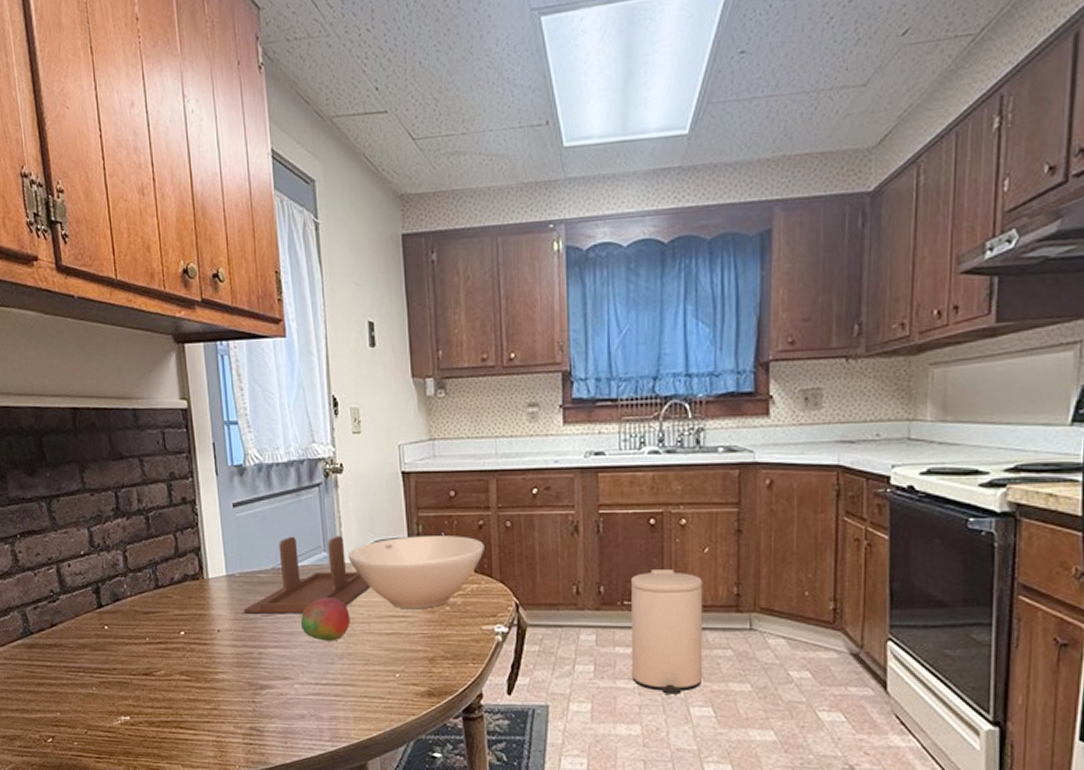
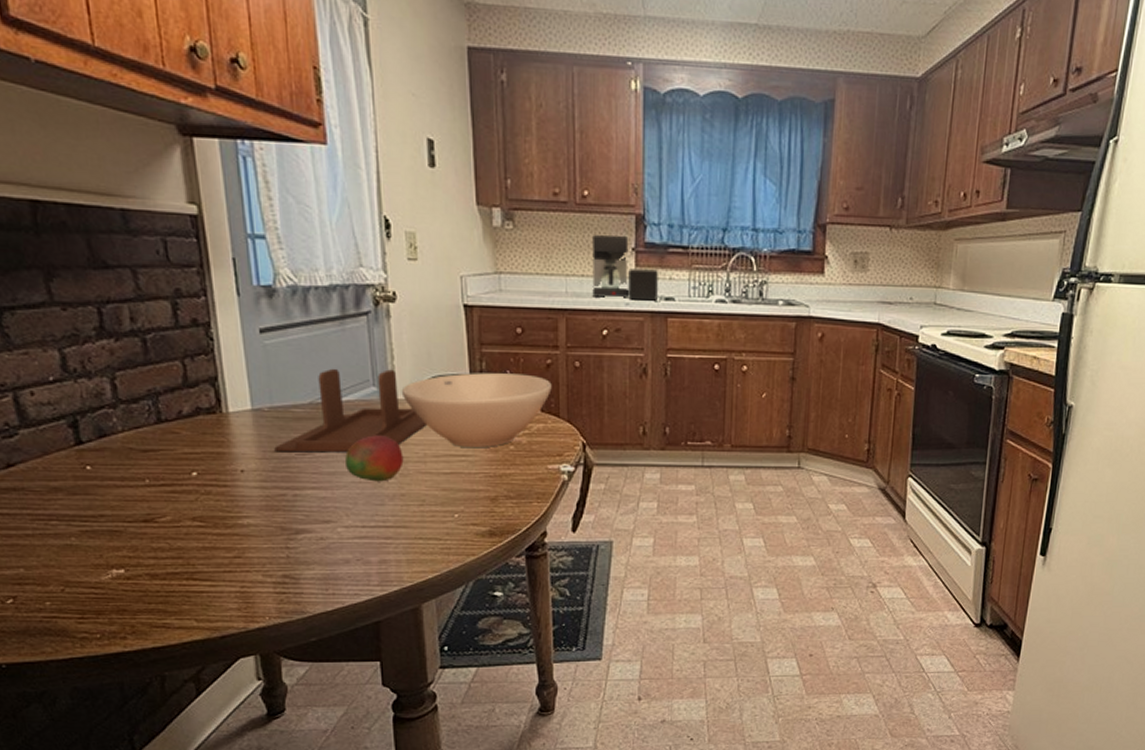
coffee maker: none [520,393,559,457] -> present [592,235,630,298]
toaster: none [557,425,587,457] -> present [628,269,658,301]
pedal bin: present [630,570,703,695] -> none [693,412,760,527]

